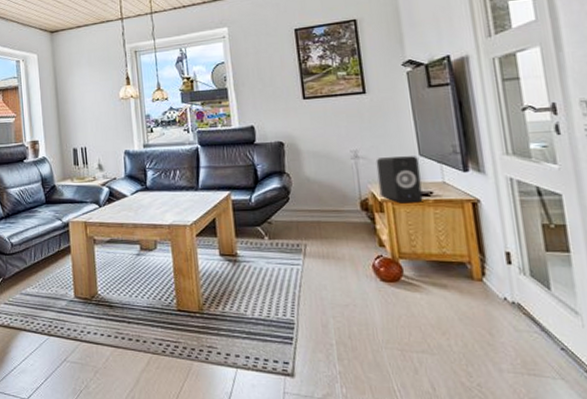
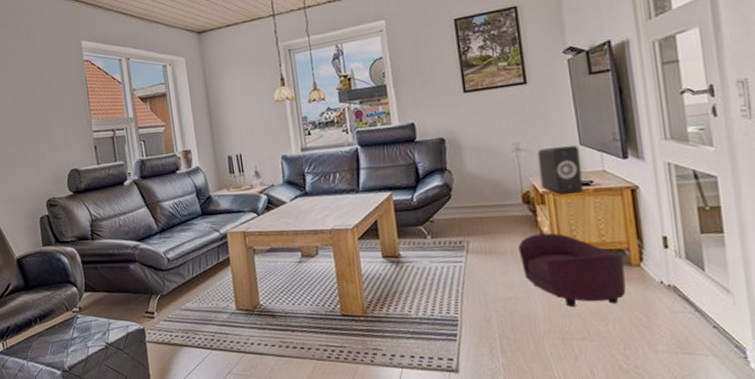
dog bed: none [356,241,468,318] -> present [518,233,626,307]

